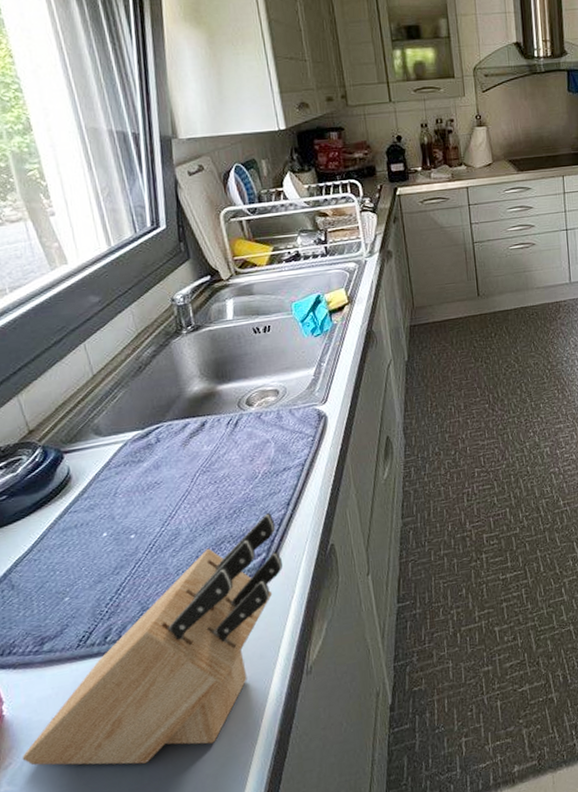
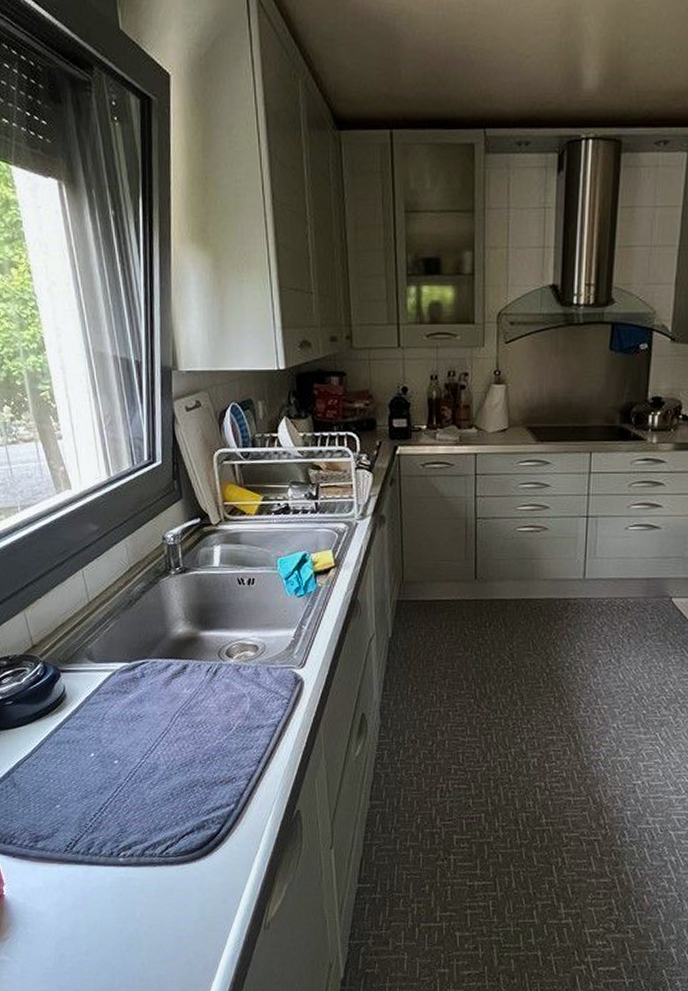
knife block: present [21,512,283,766] -> none [17,765,250,969]

